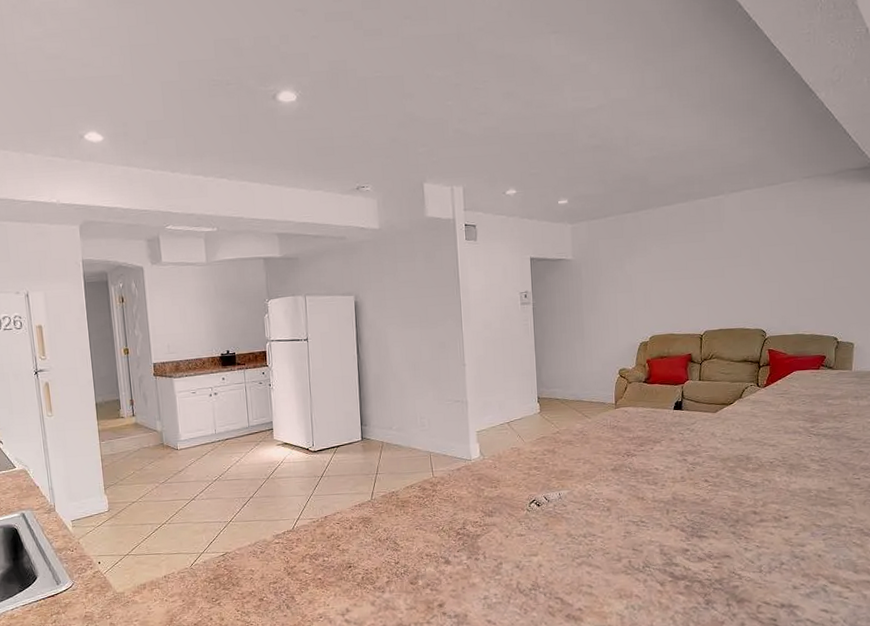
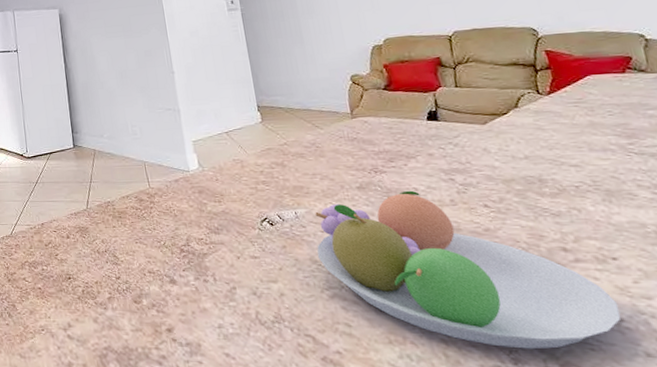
fruit bowl: none [573,470,783,592] -> present [315,190,622,350]

